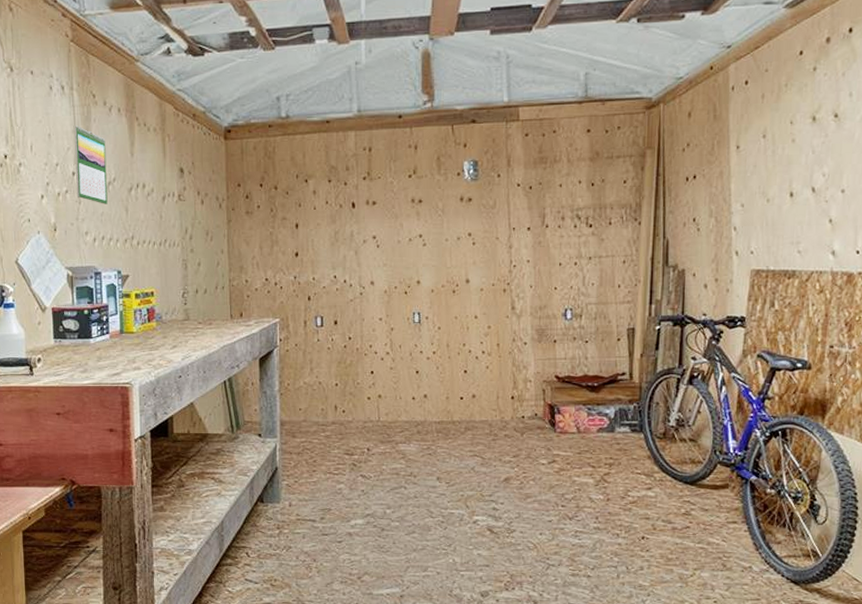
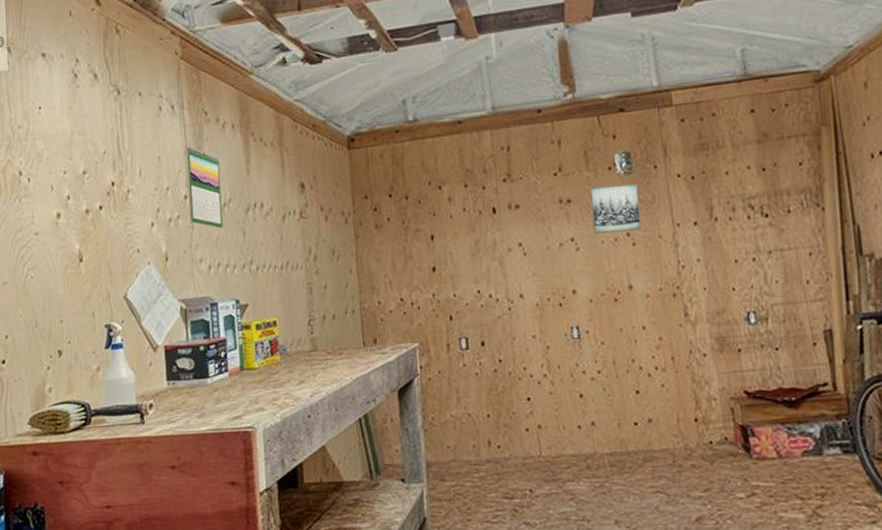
wall art: none [440,189,482,232] -> present [590,182,641,234]

